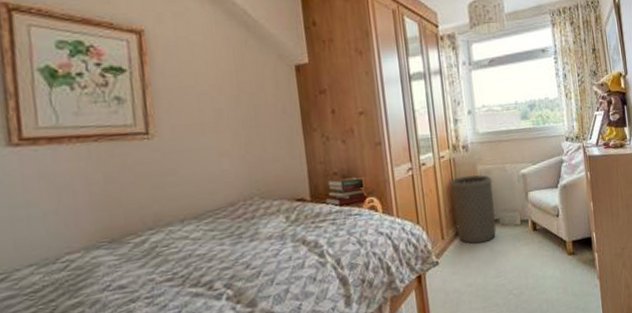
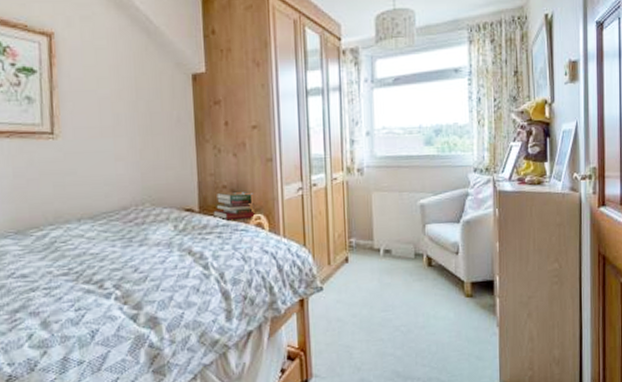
laundry basket: present [449,175,496,244] -> none [341,200,388,274]

